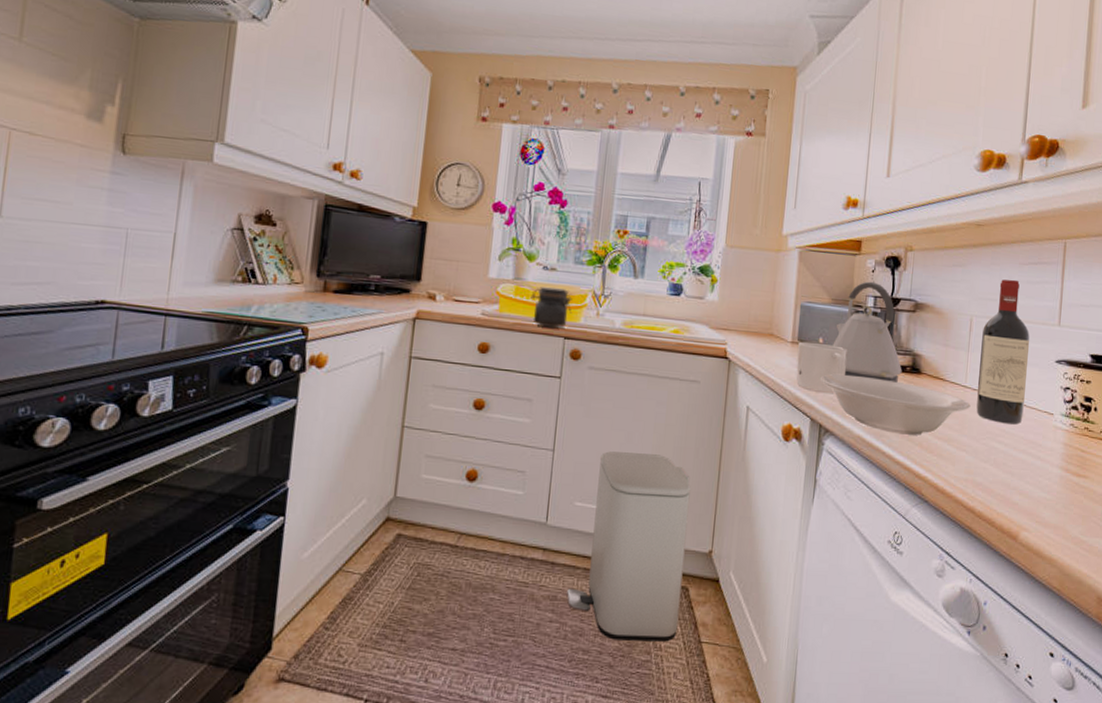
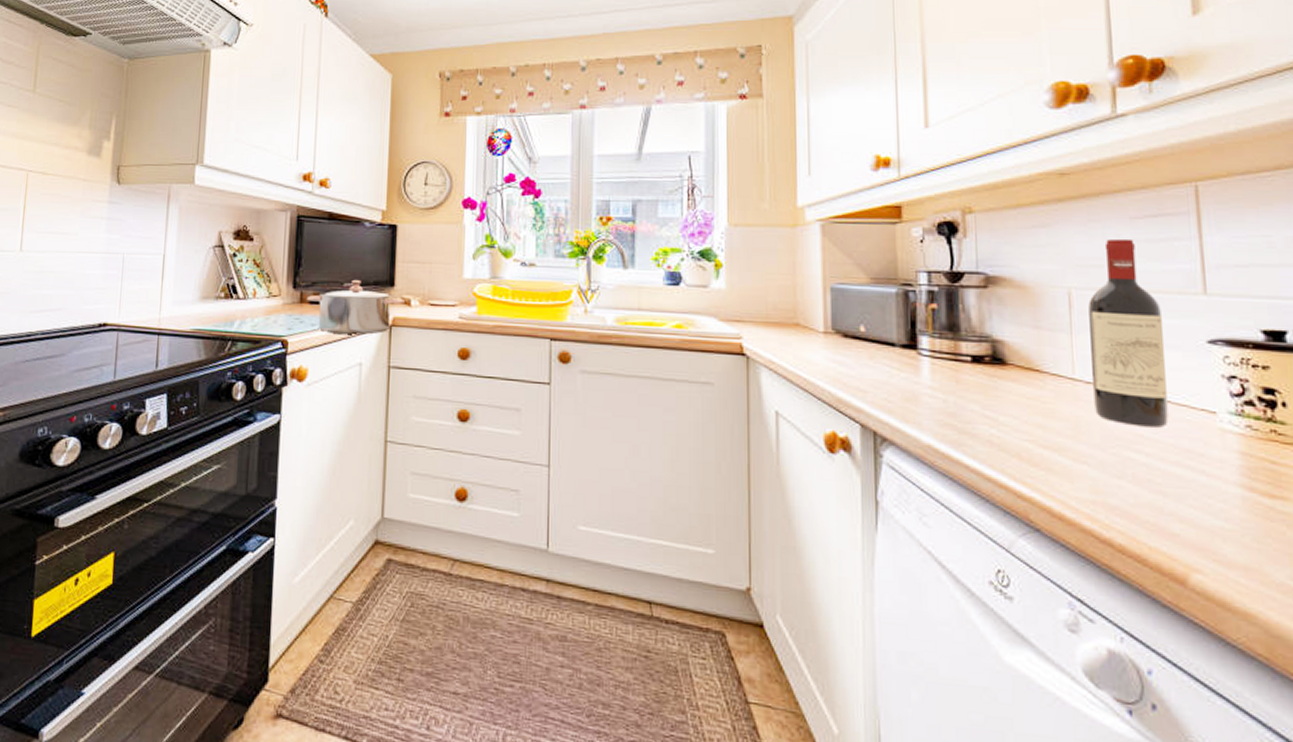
cooking pot: none [330,272,430,326] -> present [306,279,404,335]
jar: present [531,286,572,329] -> none [510,283,557,330]
pedal bin: present [566,451,691,642] -> none [578,467,717,700]
mug: present [796,341,847,395] -> none [833,330,900,394]
bowl: present [820,374,971,436] -> none [866,368,1086,444]
kettle: present [832,281,902,382] -> none [879,254,979,377]

